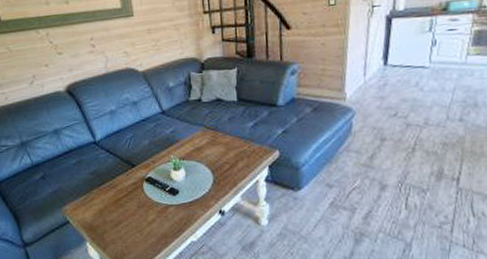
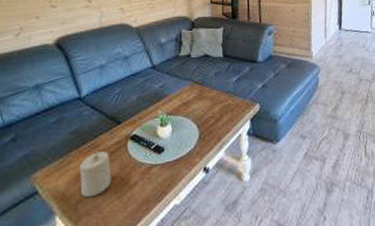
candle: none [101,191,132,230] -> present [79,151,112,198]

